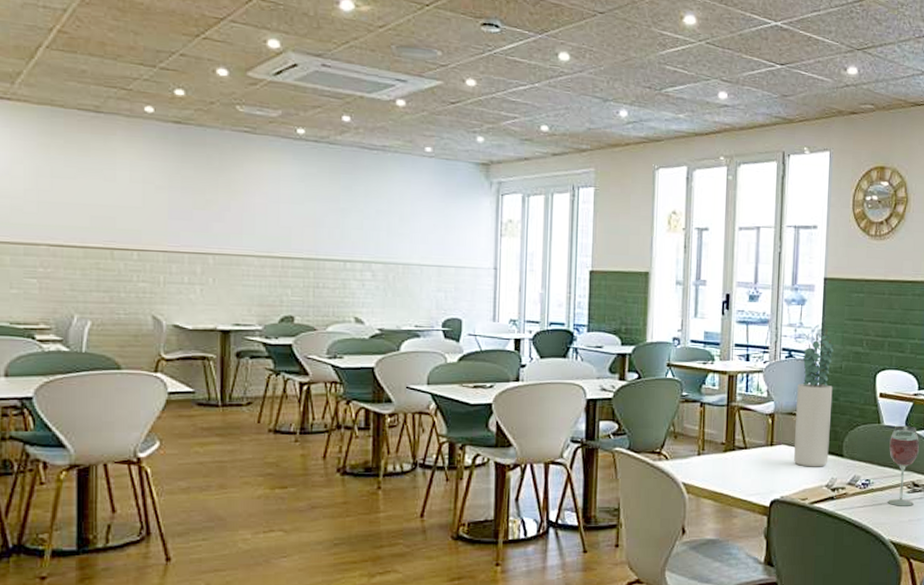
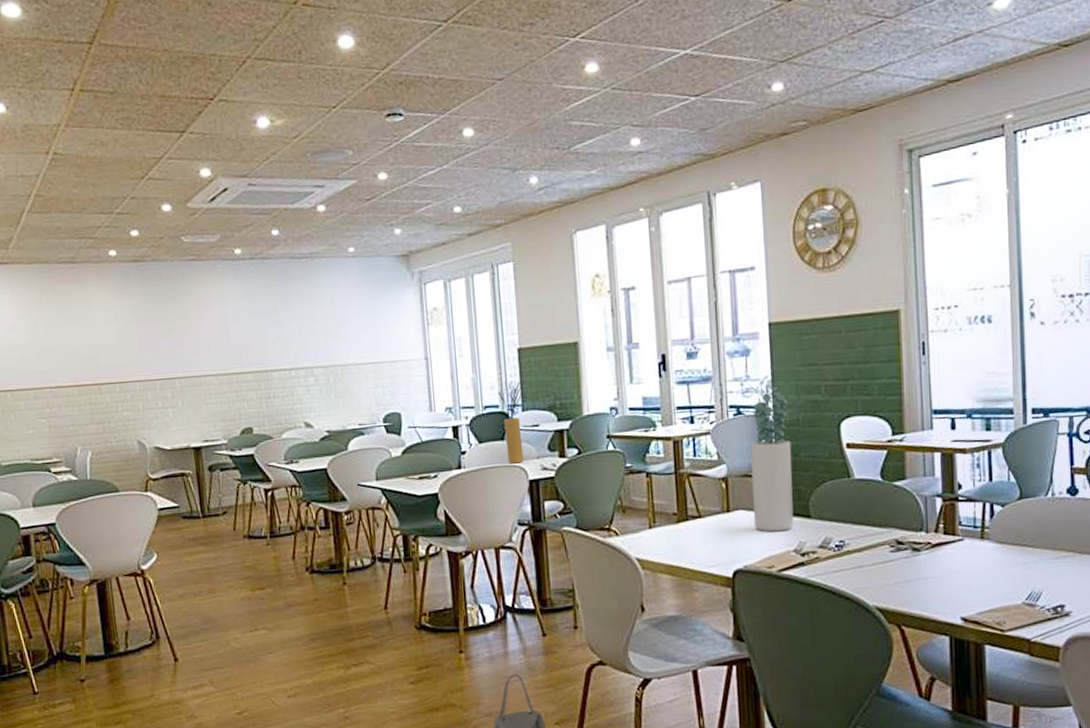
vase: none [565,301,593,382] -> present [497,380,525,464]
wineglass: present [888,425,920,506] -> none [863,476,901,568]

